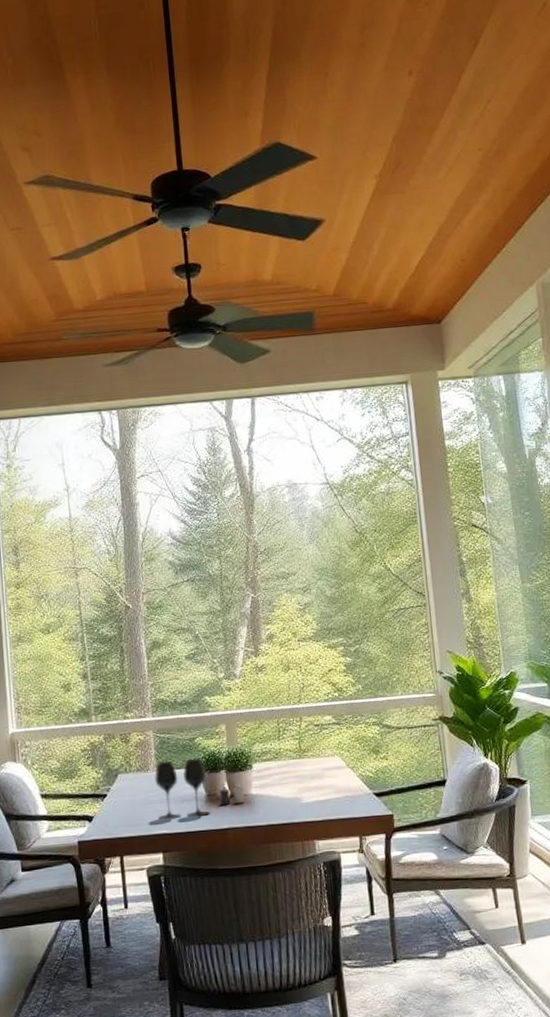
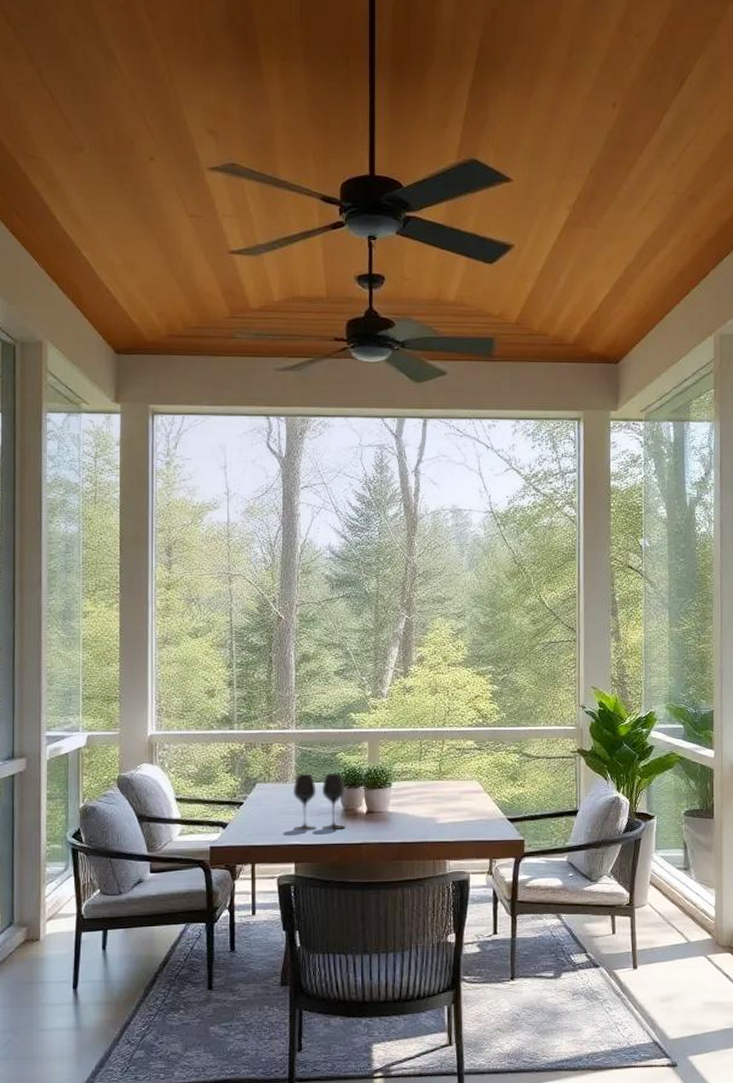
candle: present [219,783,244,805] -> none [356,800,380,820]

